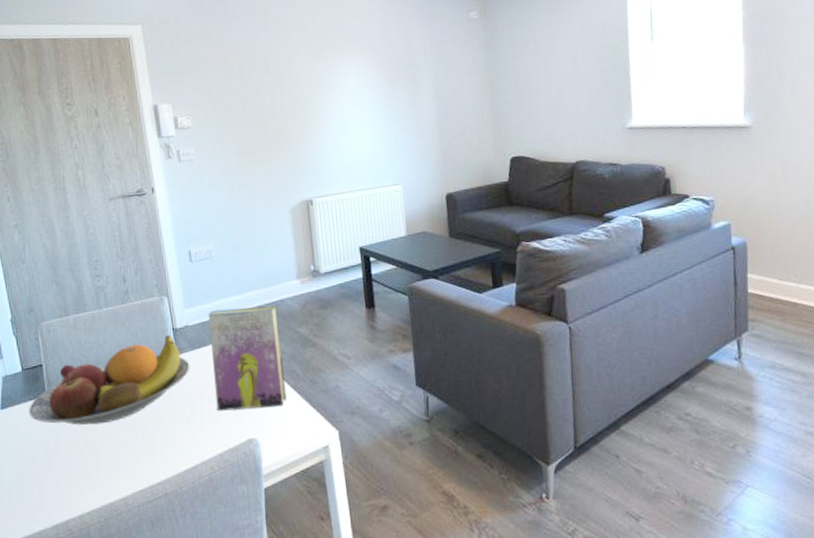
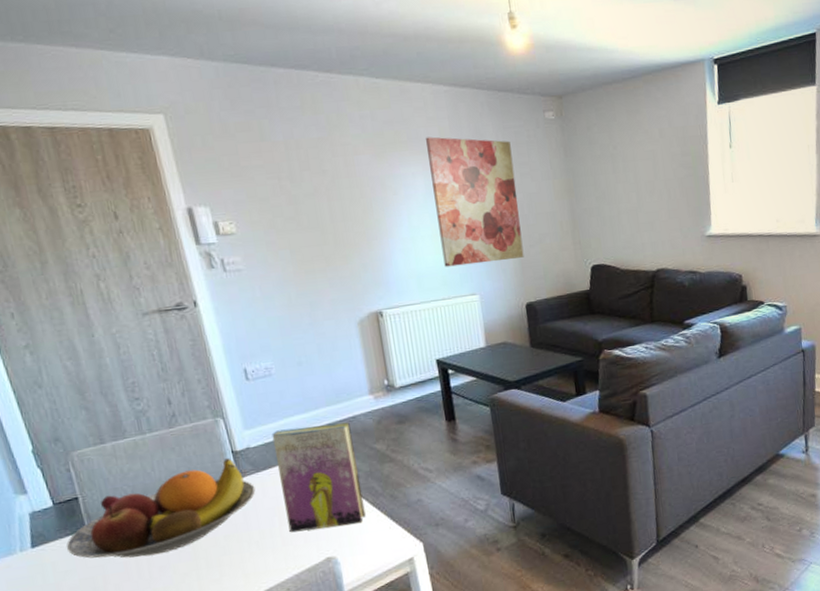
wall art: none [359,38,446,159] -> present [426,137,524,267]

